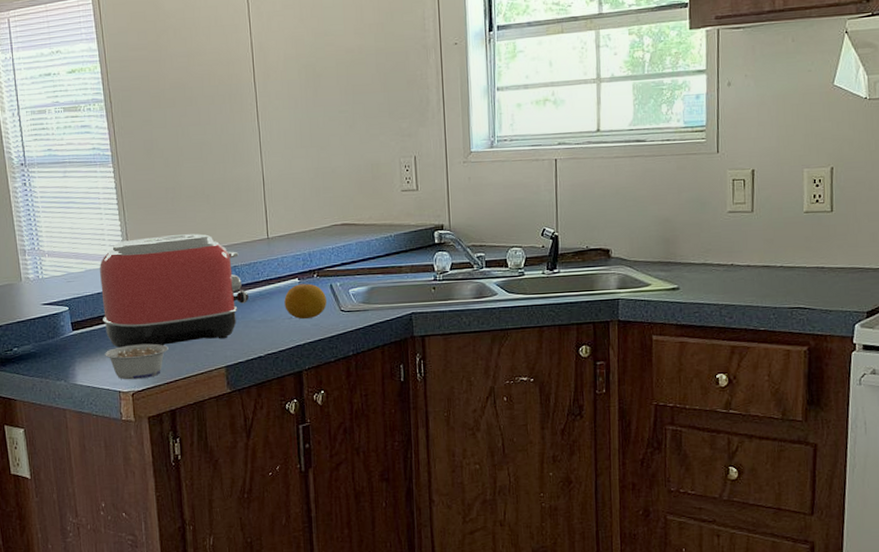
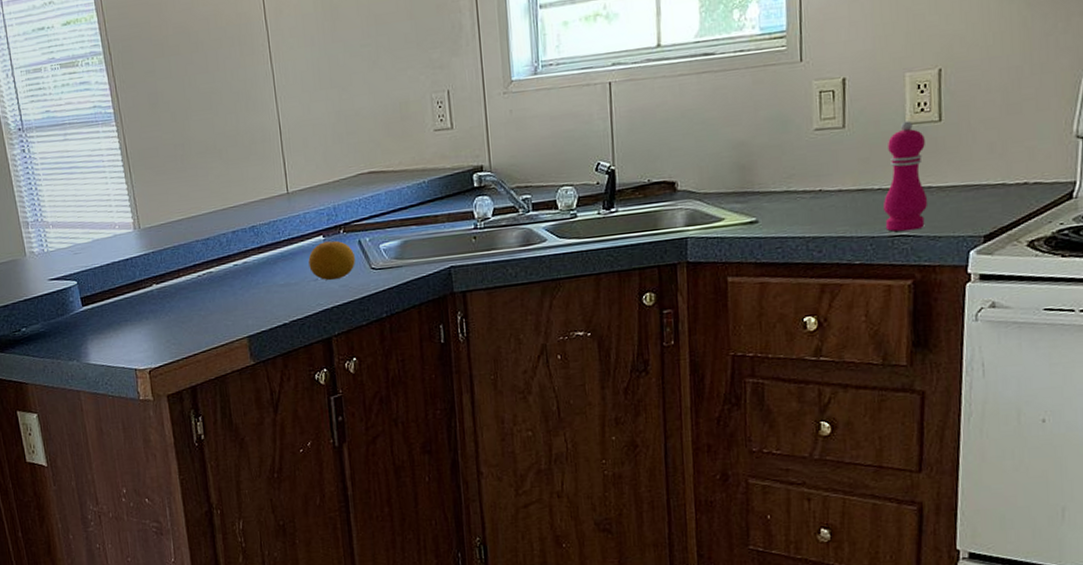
toaster: present [100,233,249,348] -> none [107,192,270,322]
legume: present [105,343,169,380] -> none [118,315,185,357]
pepper mill: none [784,209,822,304] -> present [883,120,928,231]

